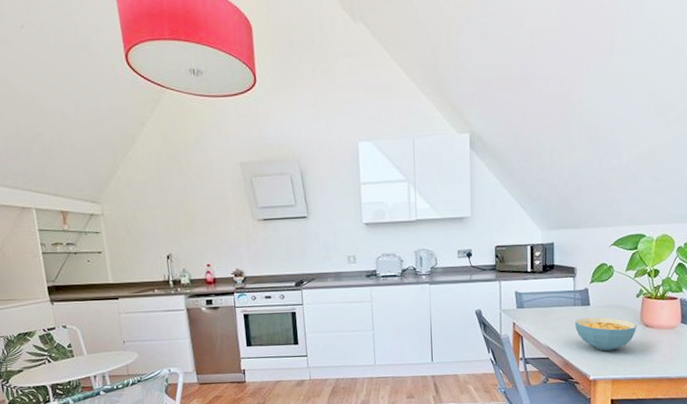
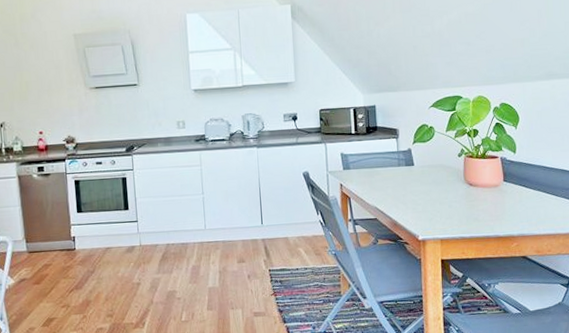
cereal bowl: present [574,317,637,351] -> none [400,177,462,211]

